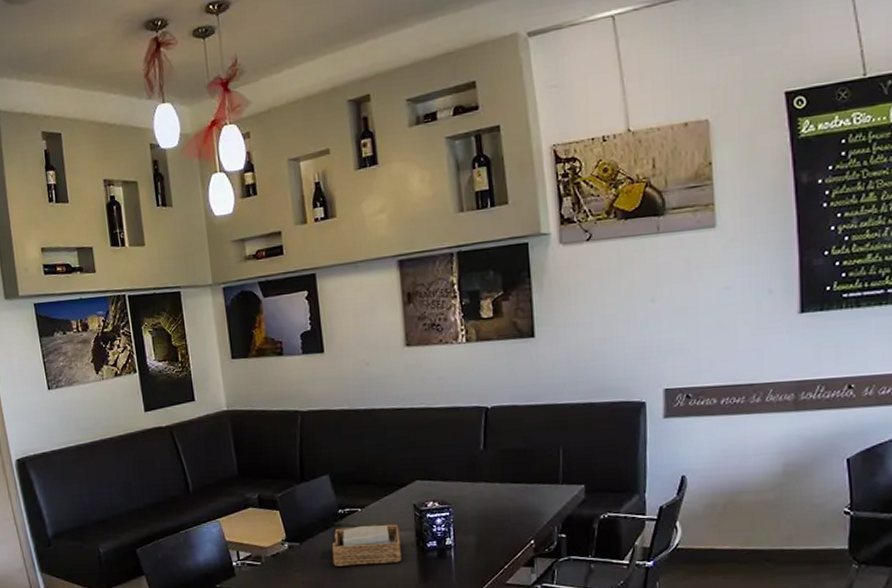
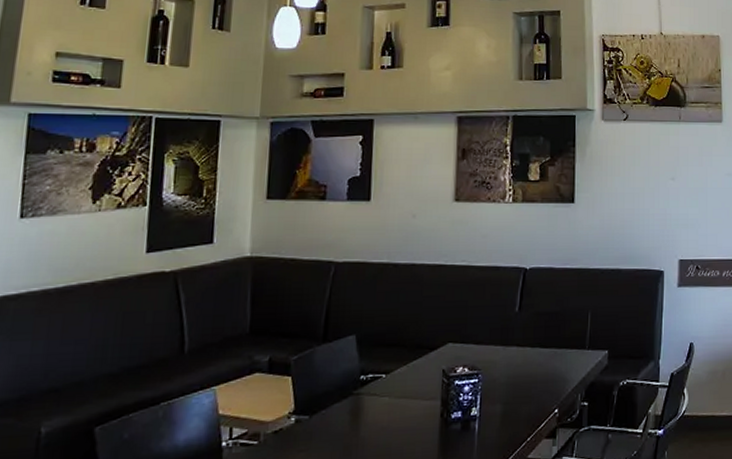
napkin holder: present [332,524,402,567] -> none [345,392,424,444]

